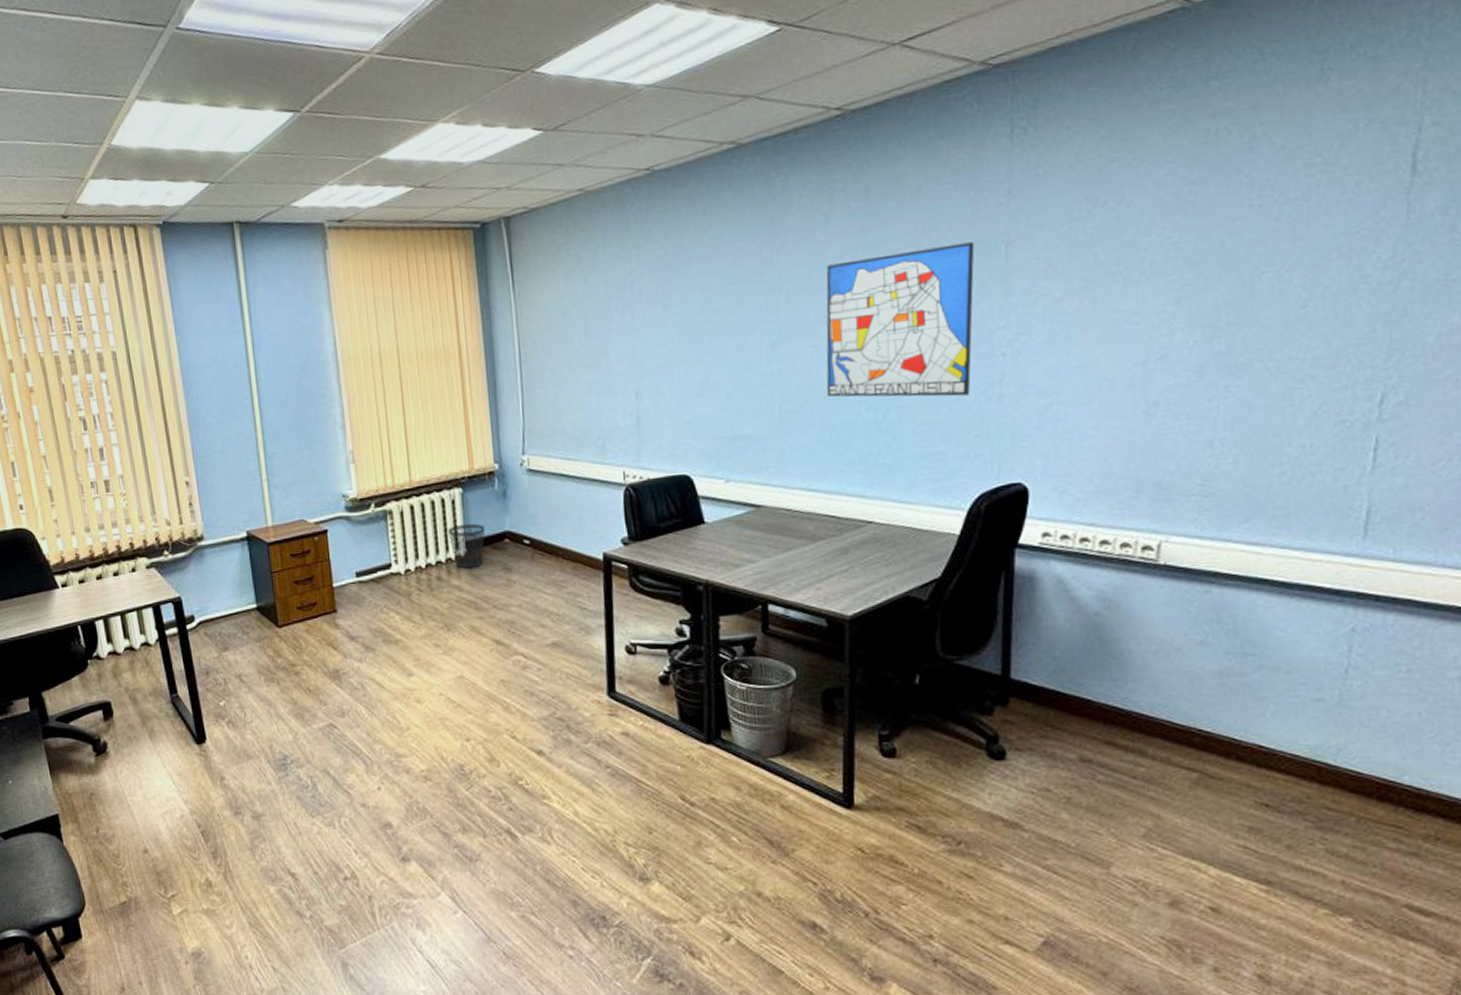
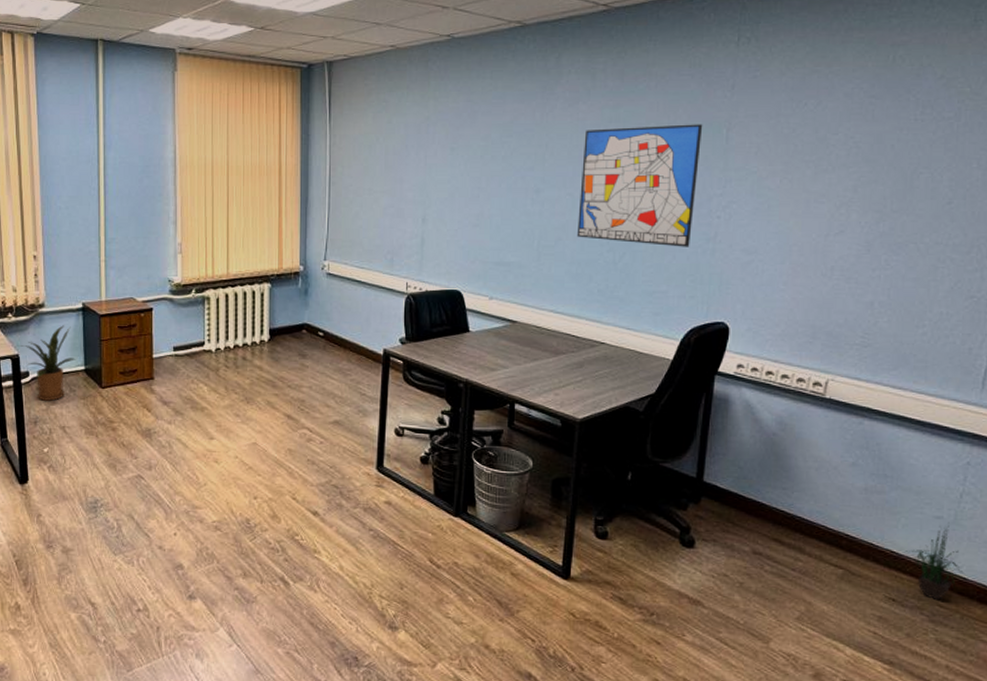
house plant: none [178,558,245,647] -> present [17,325,76,401]
wastebasket: present [448,523,486,569] -> none [255,314,287,352]
potted plant: none [1278,705,1357,803] -> present [906,522,964,601]

